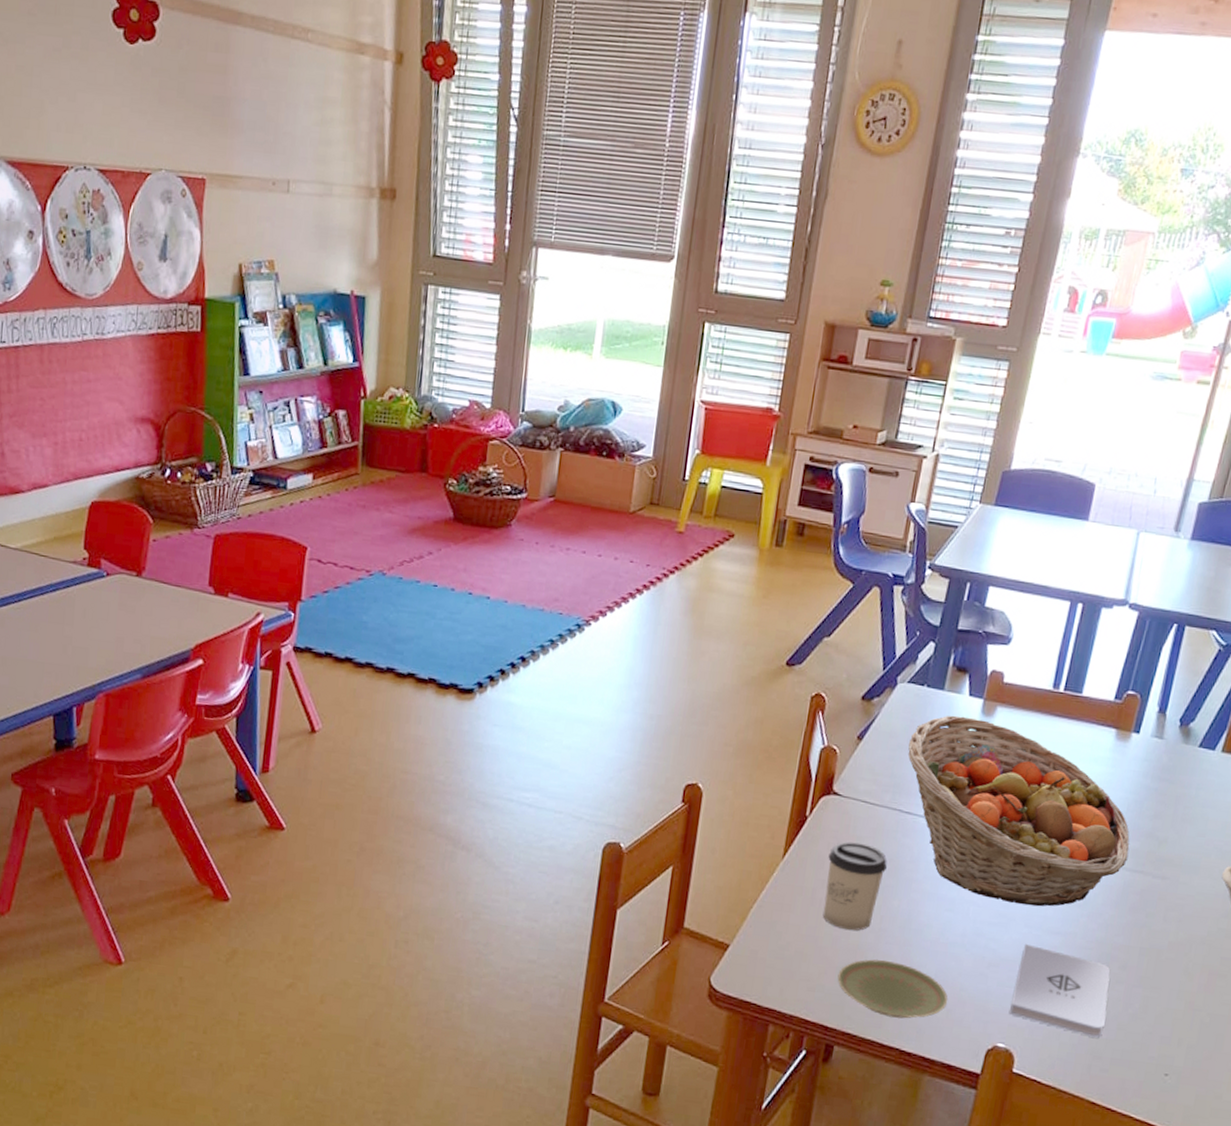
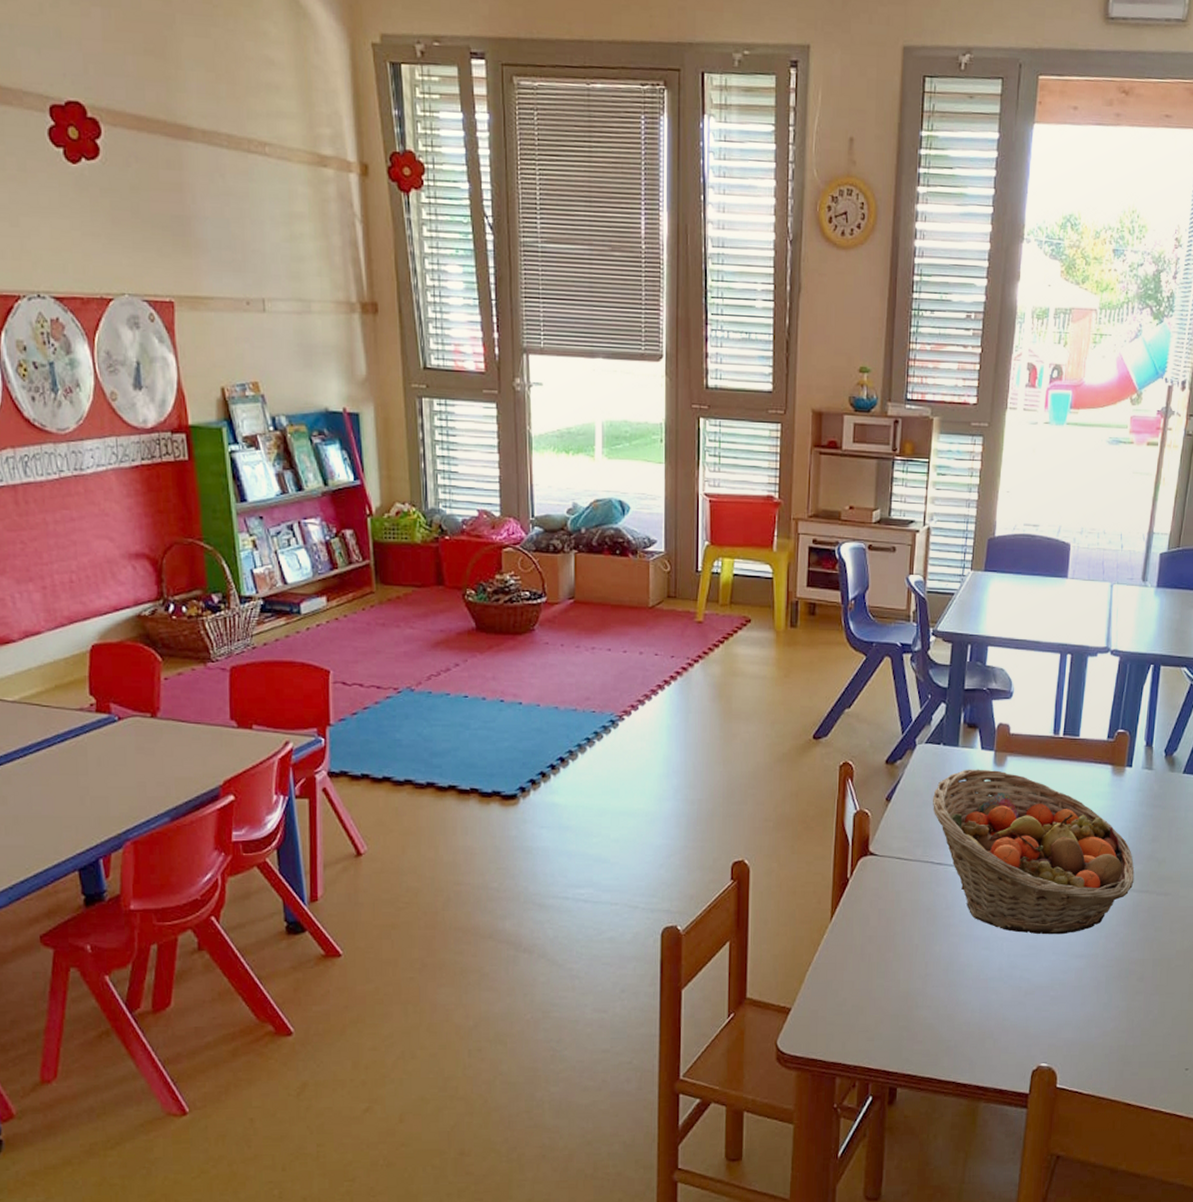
cup: present [823,841,887,931] -> none [872,897,926,980]
plate: present [837,959,948,1019] -> none [893,1003,994,1054]
notepad: present [1008,943,1111,1038] -> none [1047,969,1131,1046]

